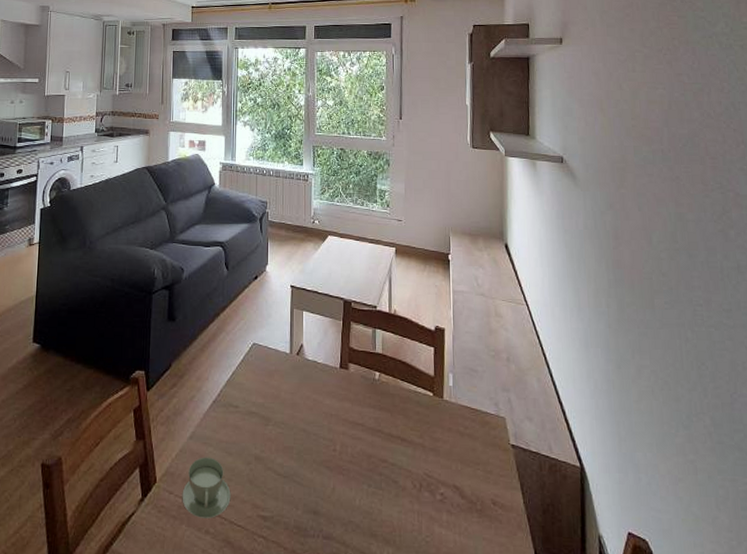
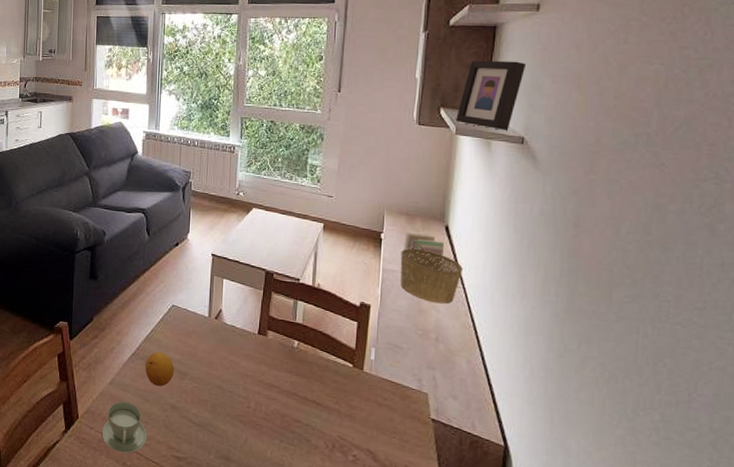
fruit: none [227,396,257,435] -> present [145,351,175,386]
basket: none [468,263,525,323] -> present [400,243,464,304]
books: none [470,253,507,294] -> present [404,233,445,275]
picture frame: none [504,88,558,151] -> present [456,60,527,130]

